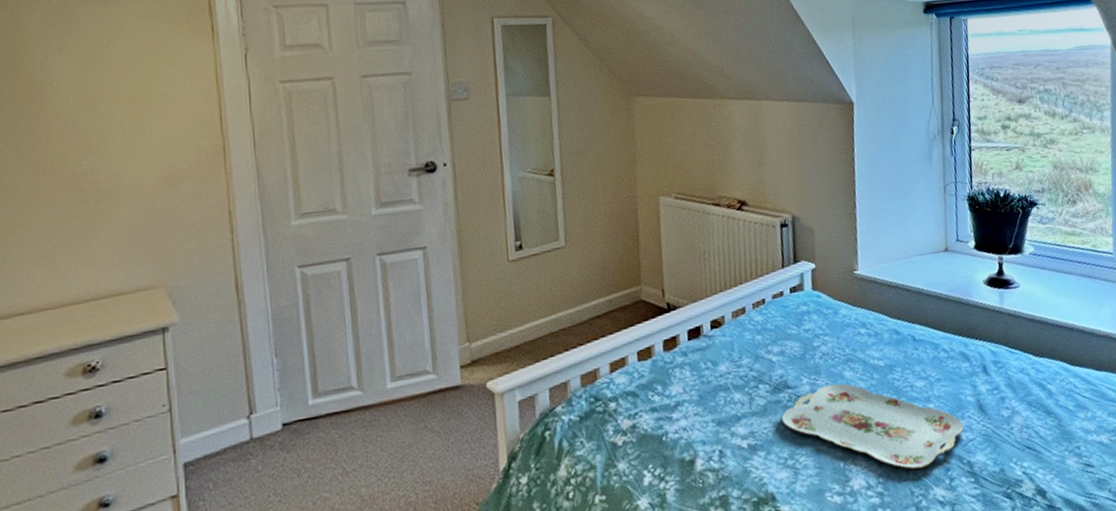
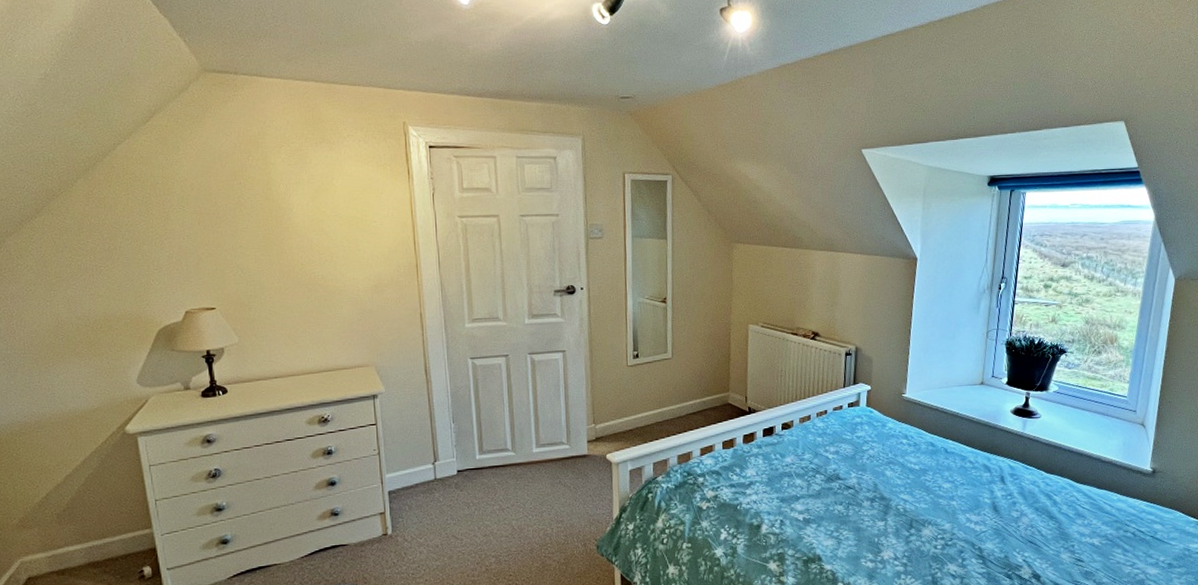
serving tray: present [781,383,964,469] -> none [831,480,979,549]

